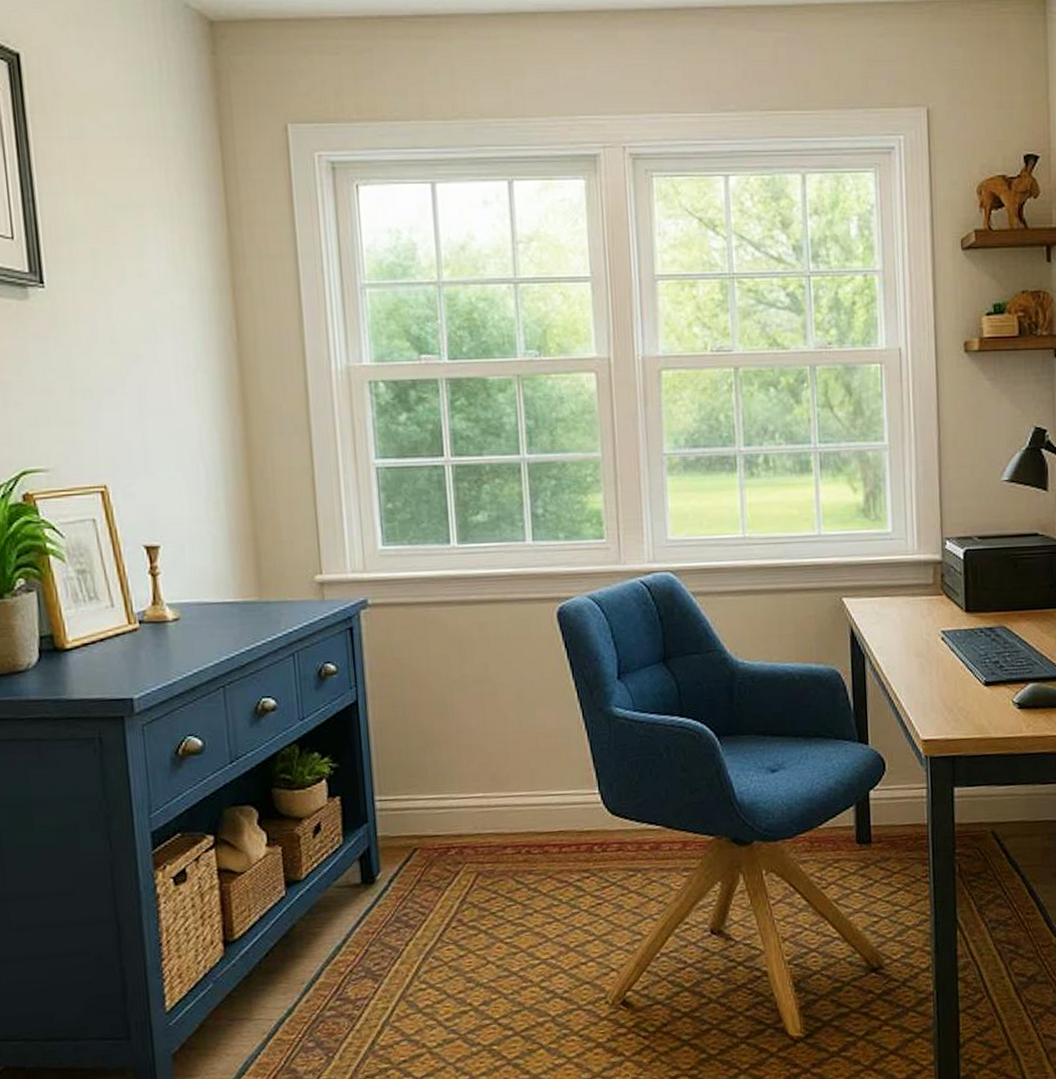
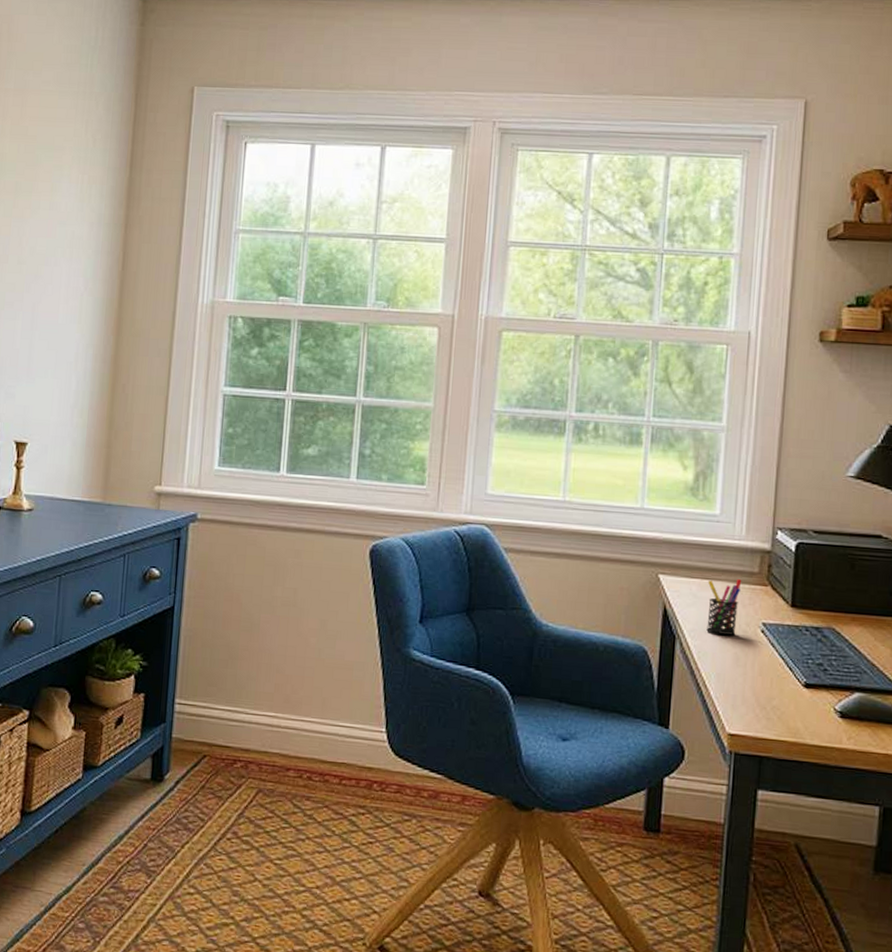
pen holder: none [889,592,919,648] -> present [706,579,742,635]

